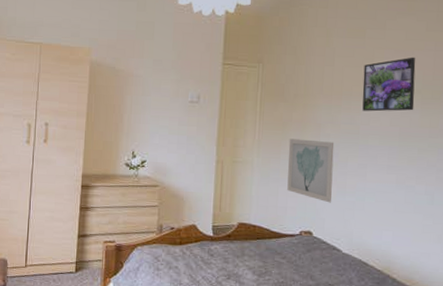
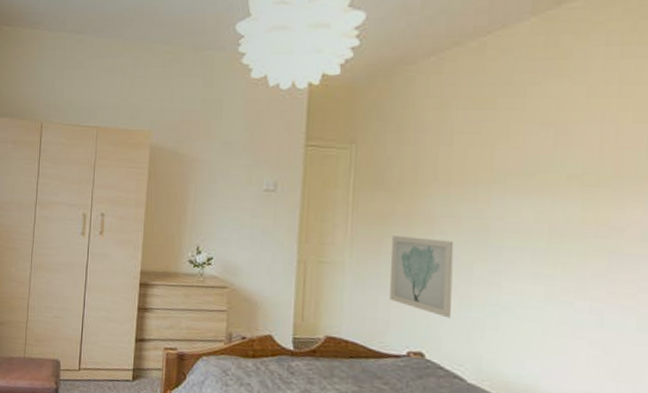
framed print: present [362,57,416,112] -> none [493,131,573,203]

